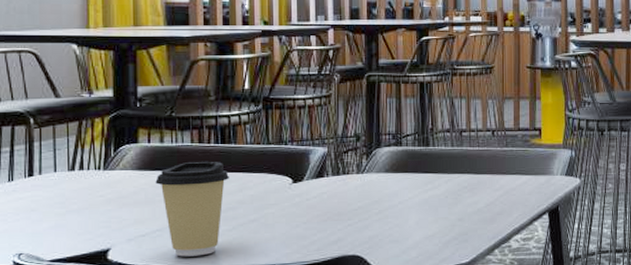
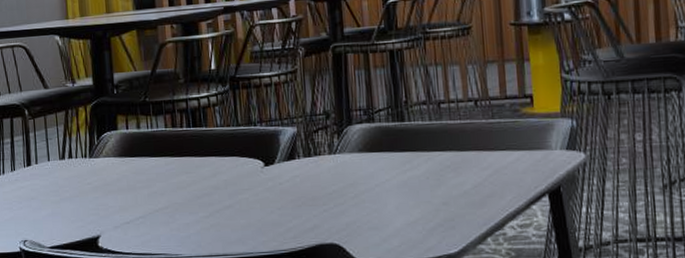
coffee cup: present [155,161,229,257] -> none [135,145,203,244]

